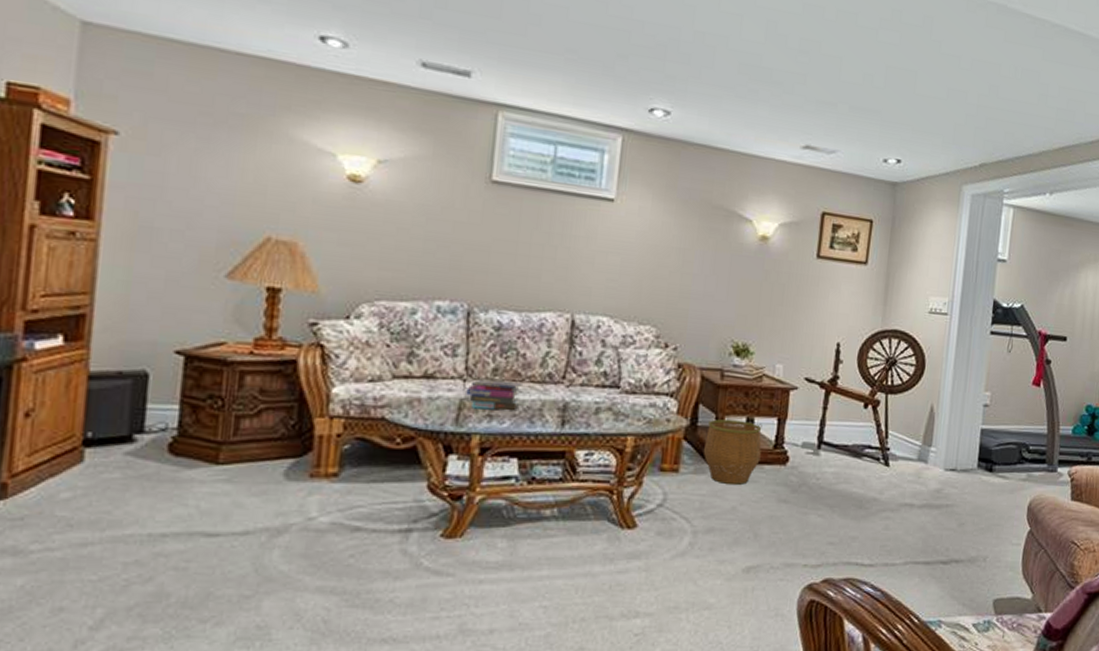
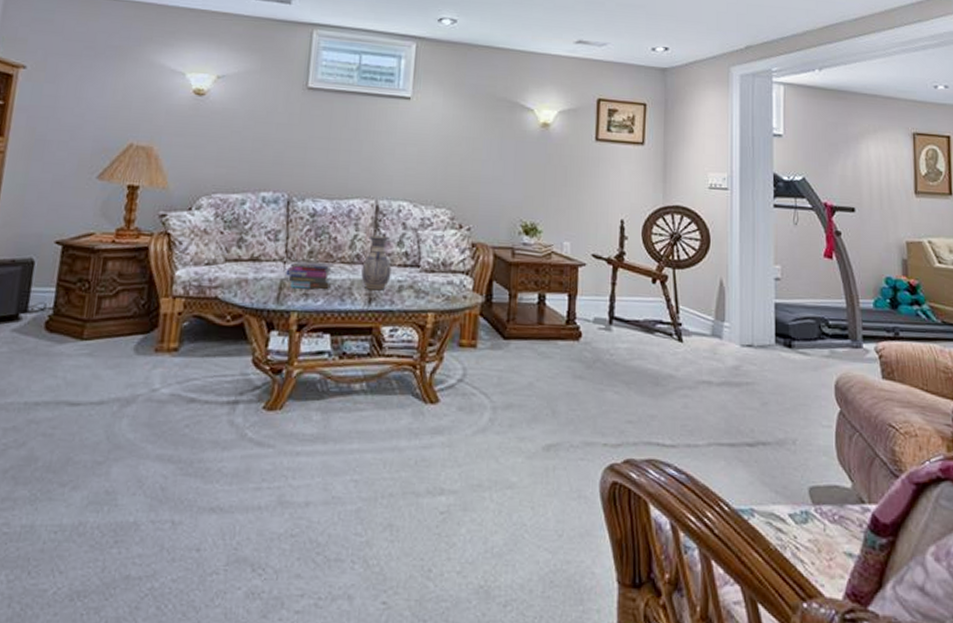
vase: none [553,353,588,413] -> present [361,235,392,291]
basket: present [703,419,762,485] -> none [498,296,554,360]

